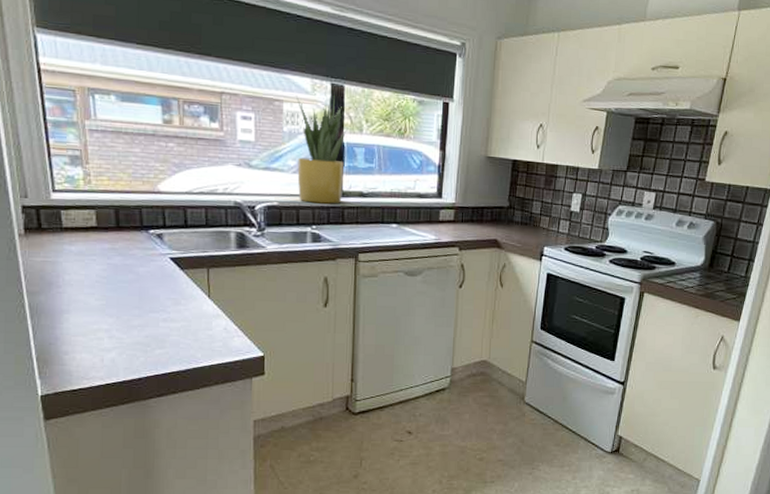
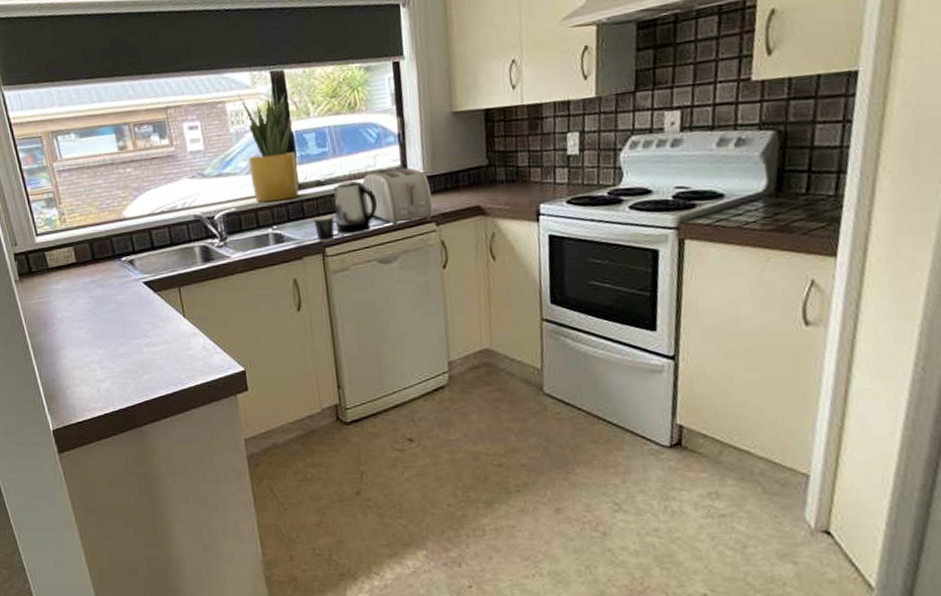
mug: none [352,224,376,249] -> present [314,215,341,243]
kettle: none [372,197,411,246] -> present [334,180,377,235]
toaster: none [400,194,459,246] -> present [362,168,434,227]

